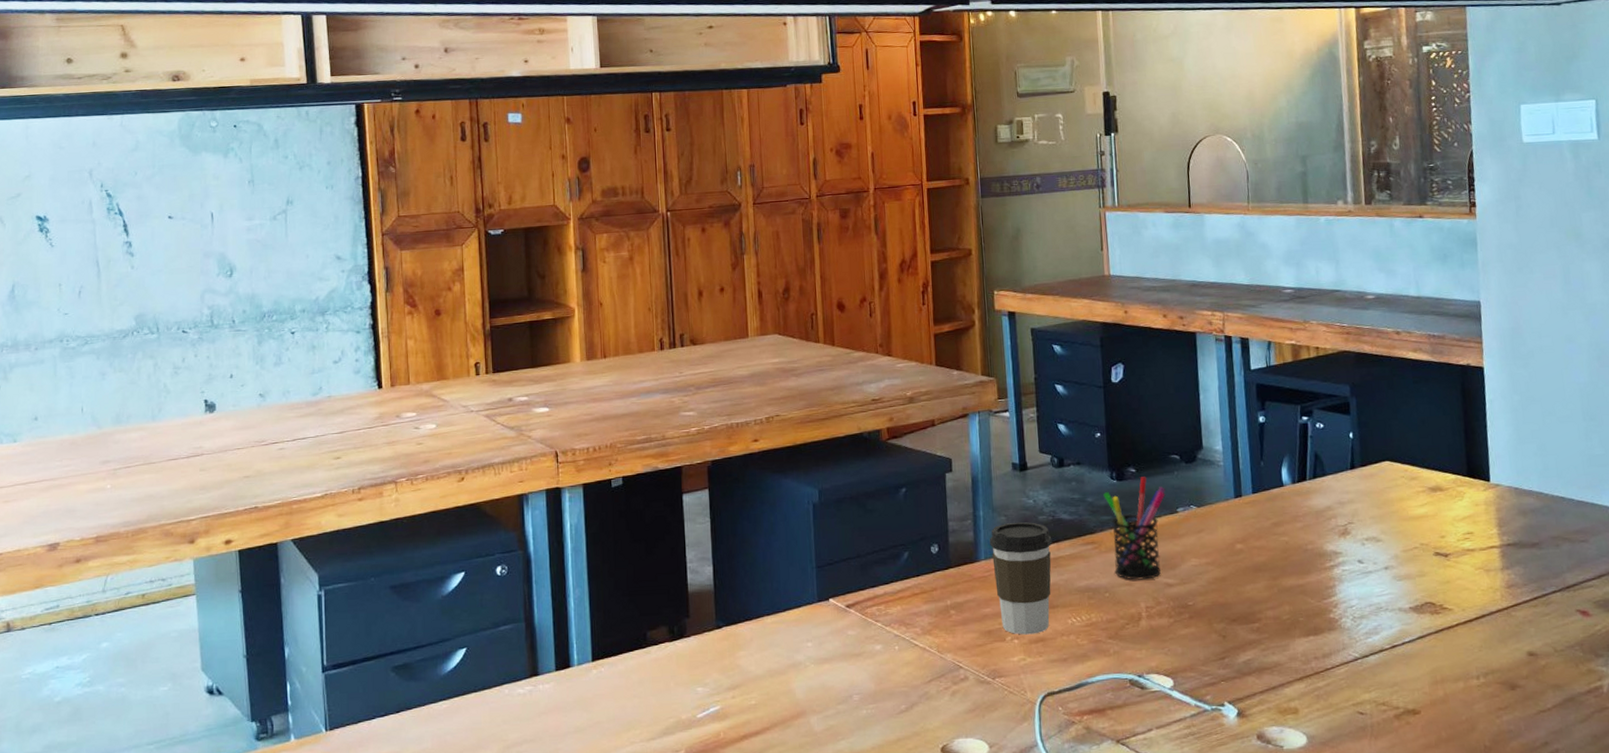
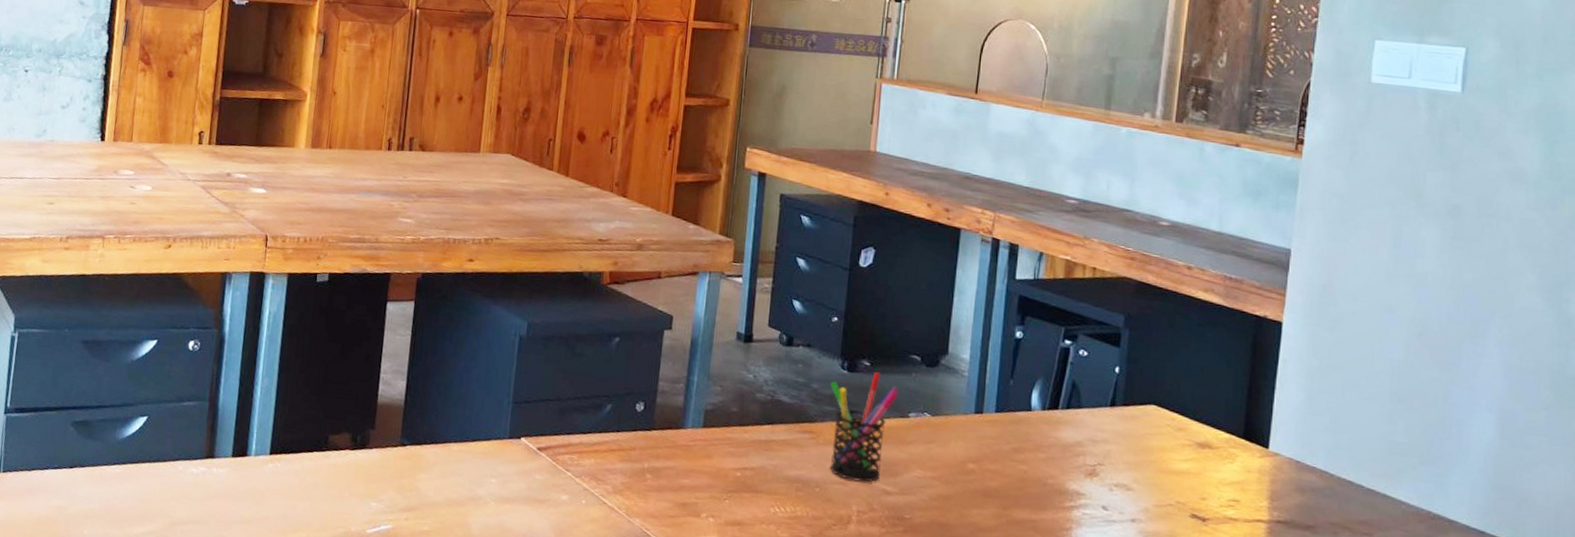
coffee cup: present [989,521,1052,635] -> none [698,394,767,517]

